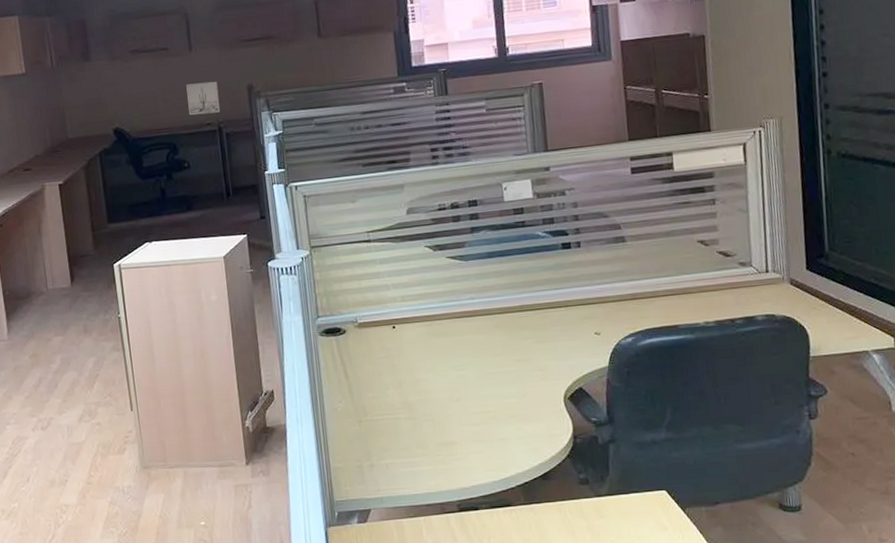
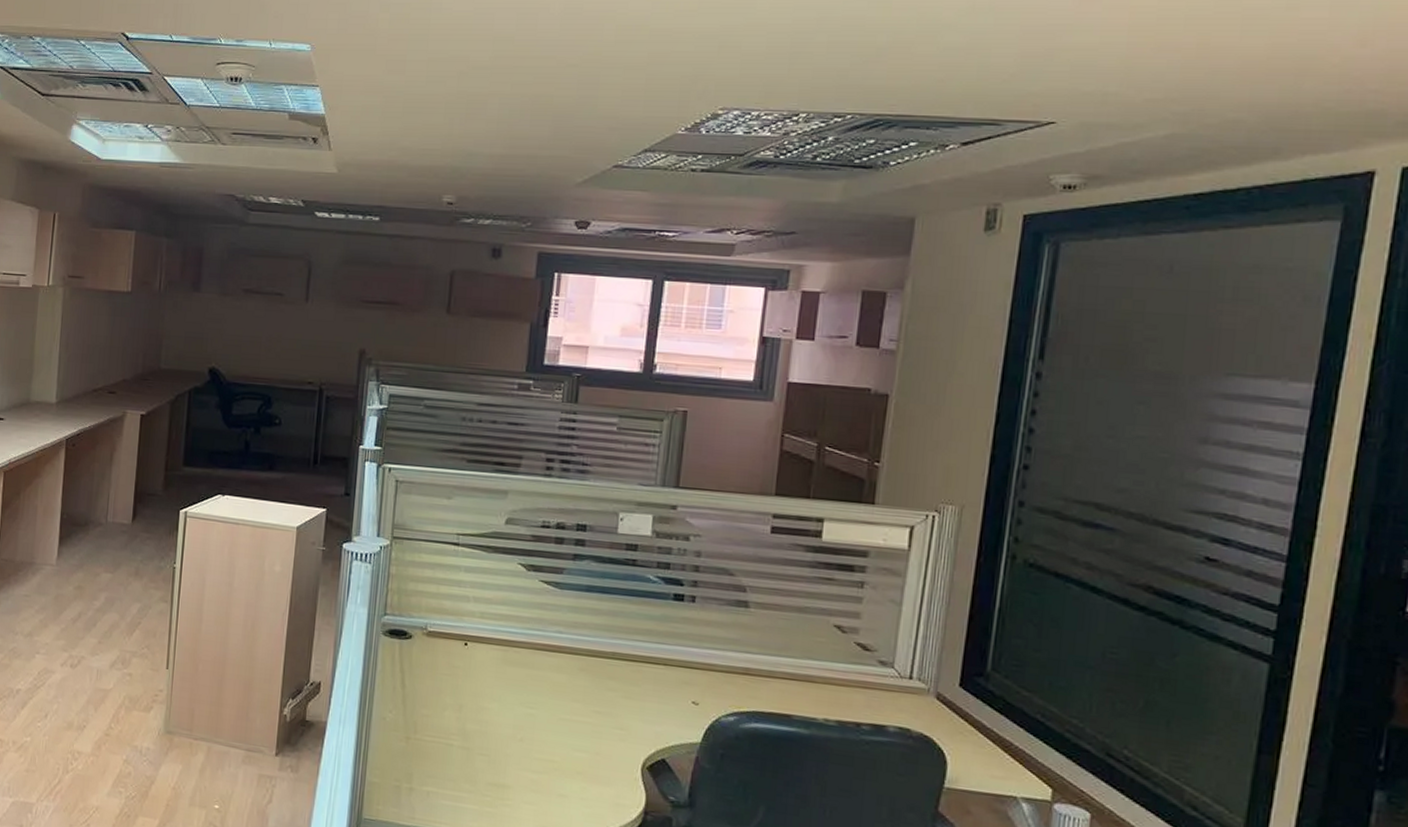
wall art: present [186,81,220,115] -> none [292,336,328,373]

